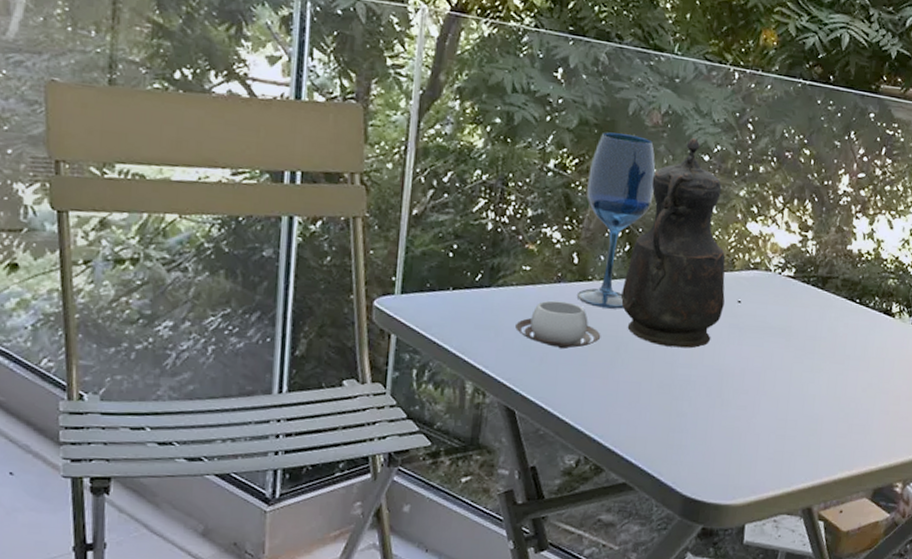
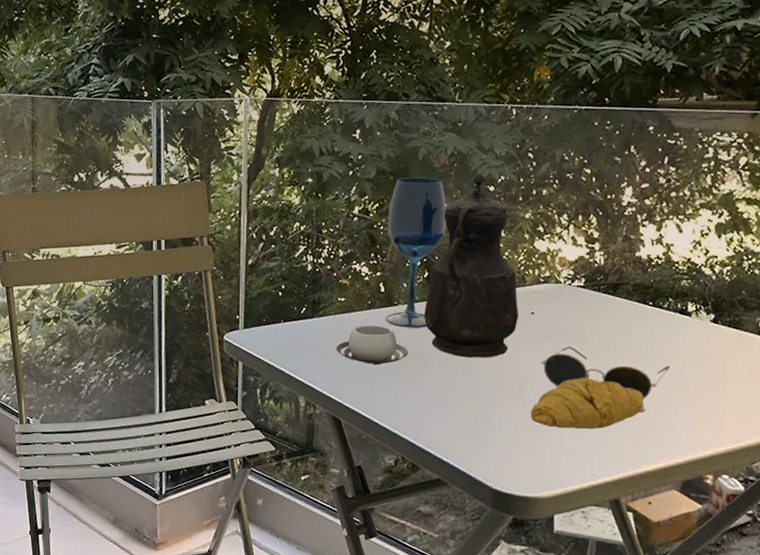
croissant: none [729,376,845,433] -> present [531,378,646,430]
sunglasses: none [744,340,872,402] -> present [541,346,671,399]

